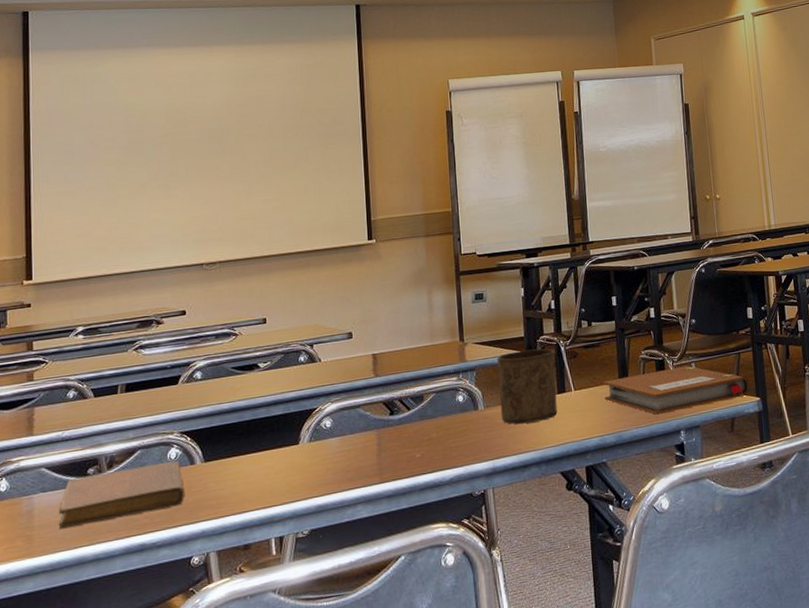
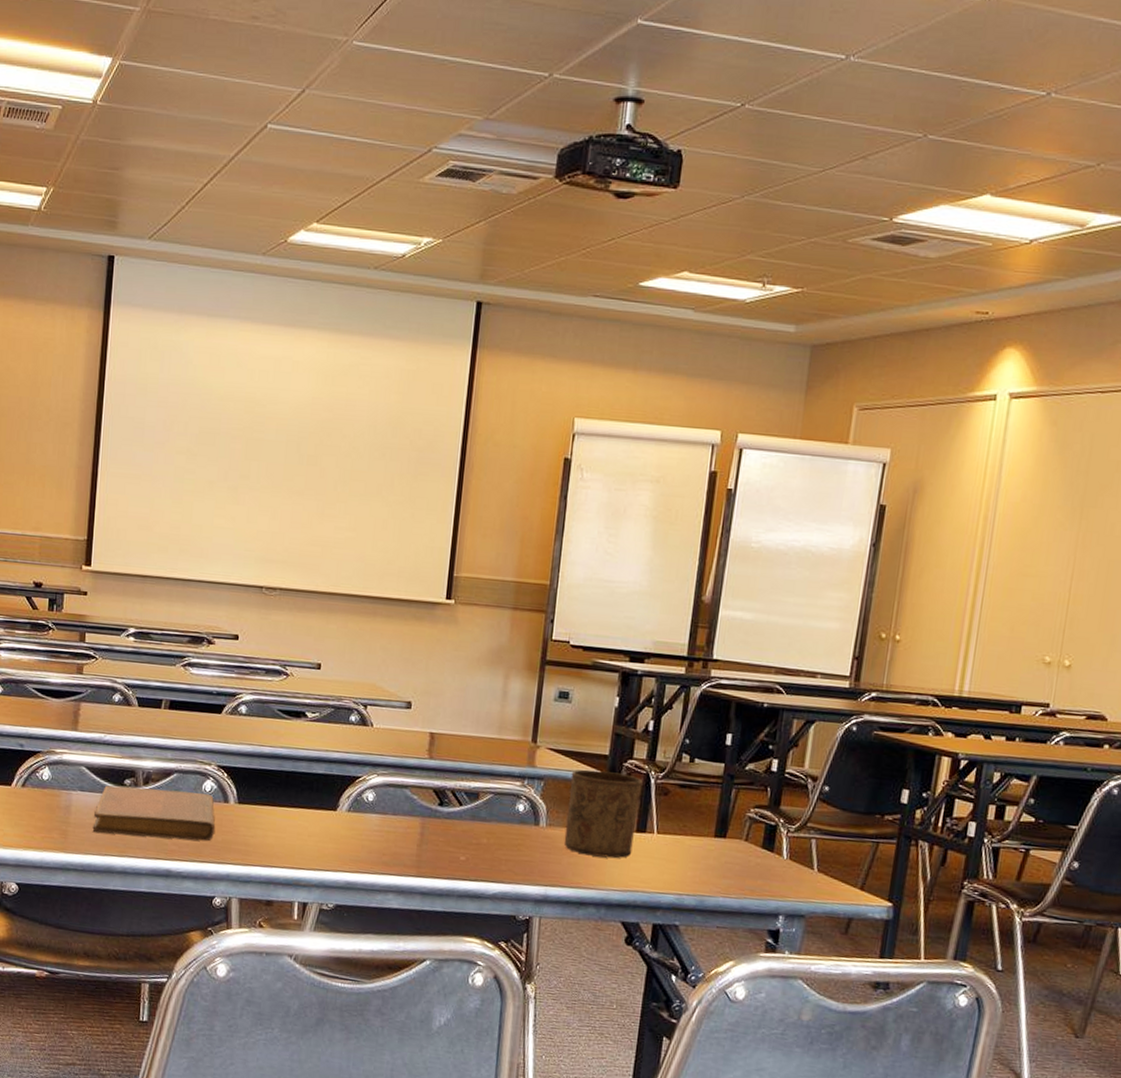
notebook: present [603,365,750,415] -> none [692,832,883,897]

